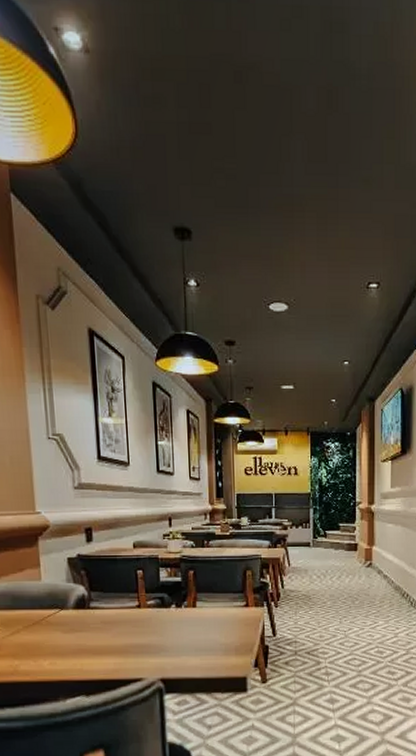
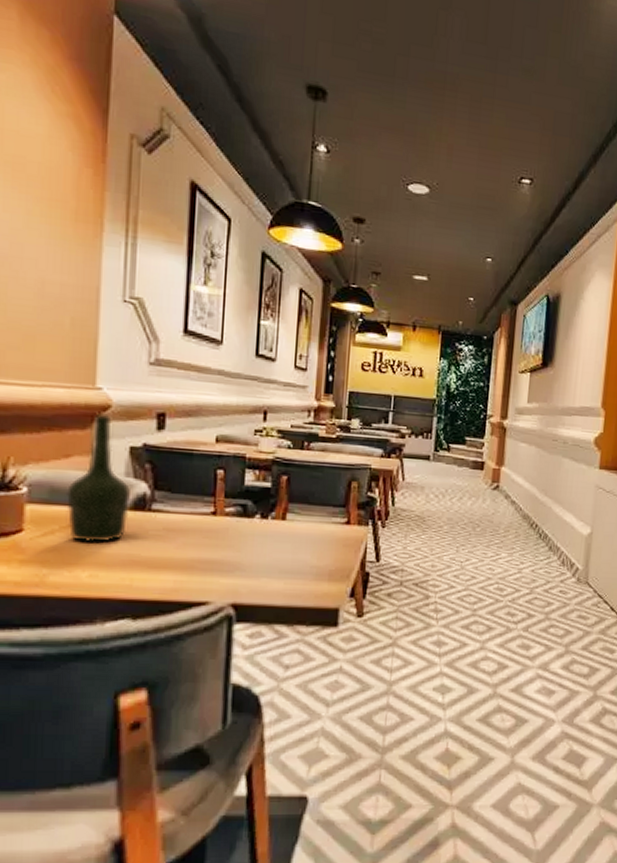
bottle: none [24,531,74,638] -> present [66,411,131,543]

